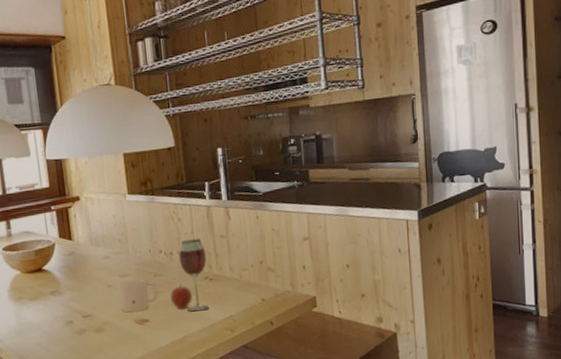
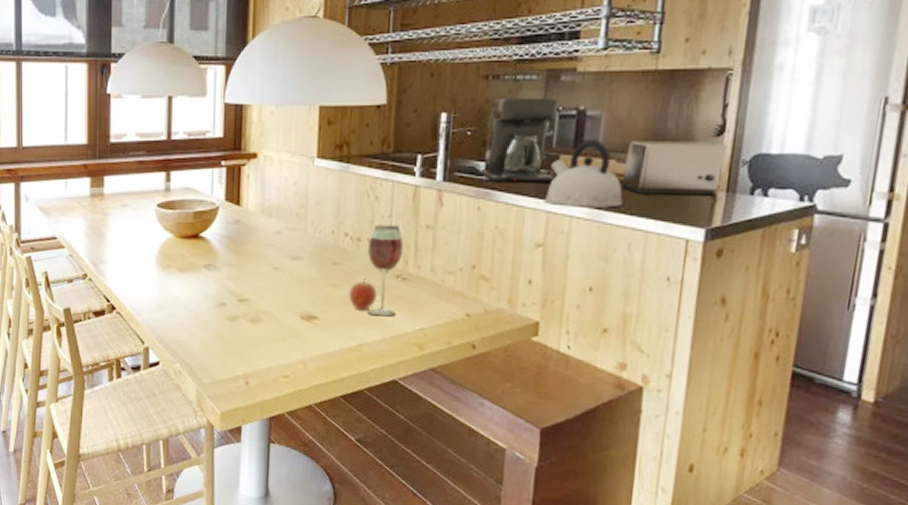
mug: present [117,279,159,313] -> none [285,264,336,306]
coffee maker: none [253,128,308,197] -> present [480,98,559,185]
kettle: none [303,156,359,208] -> present [544,140,623,208]
toaster: none [355,148,422,193] -> present [621,141,727,198]

